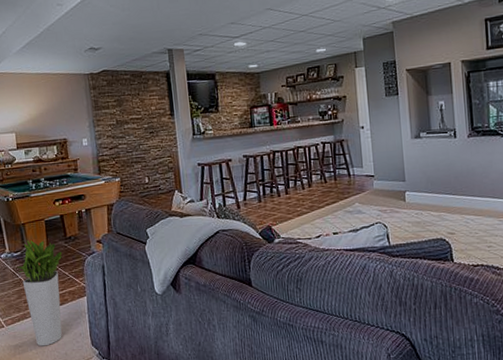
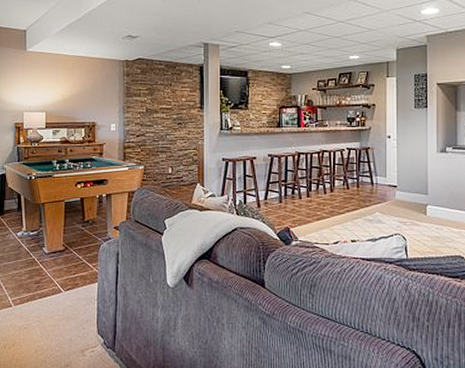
planter: present [17,240,62,347] -> none [32,221,79,330]

